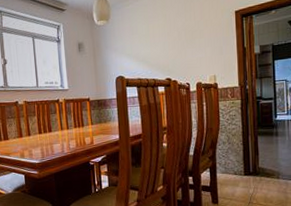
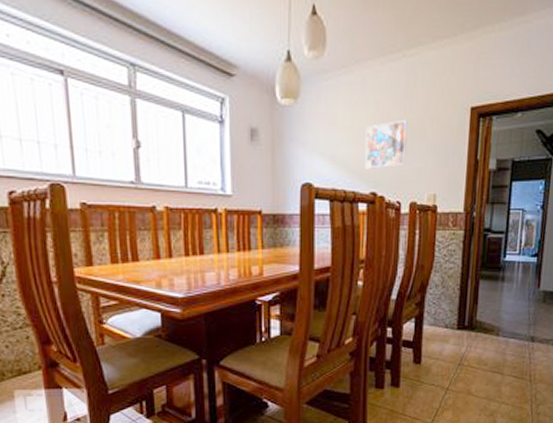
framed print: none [158,25,190,62] -> present [364,119,408,169]

